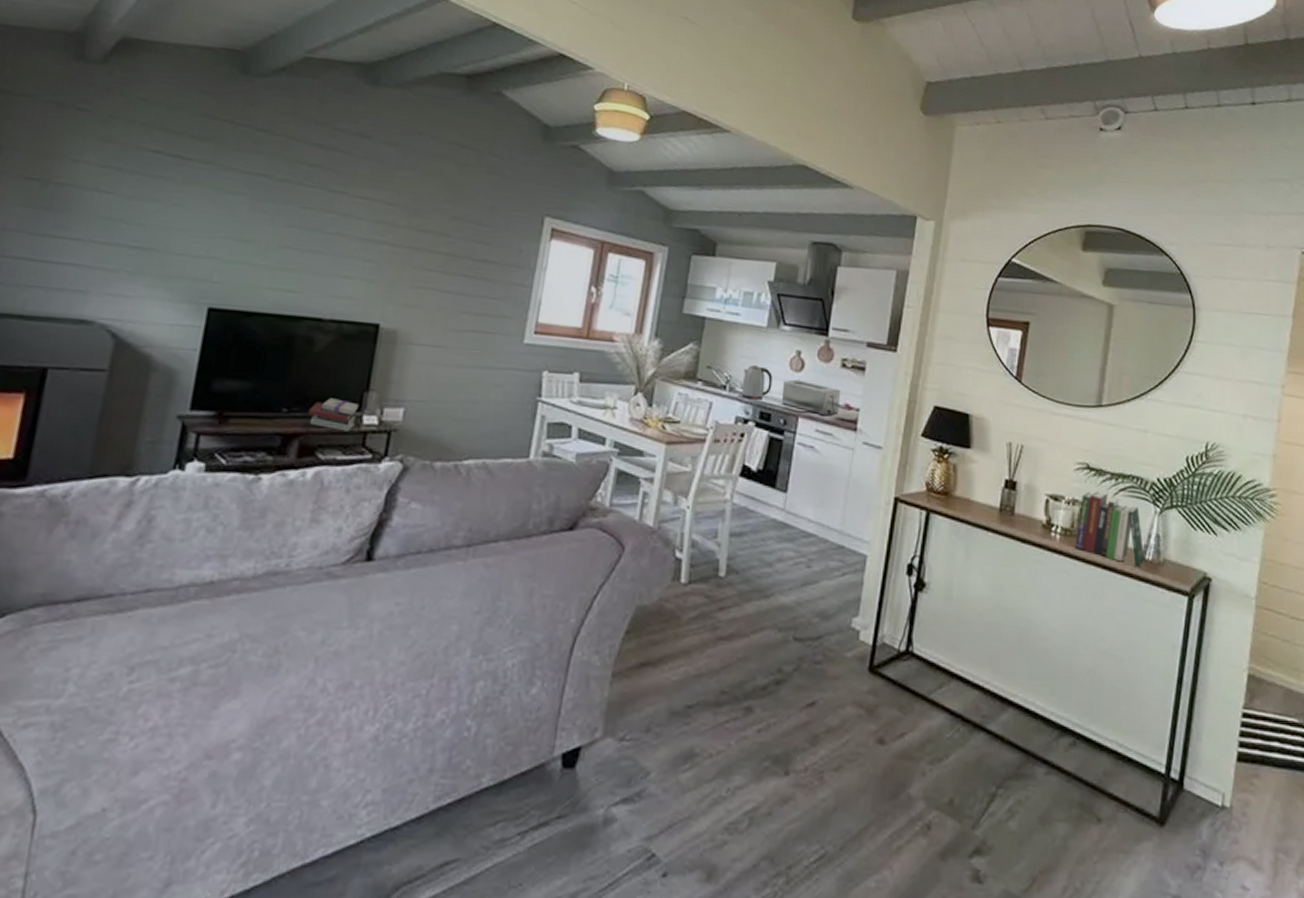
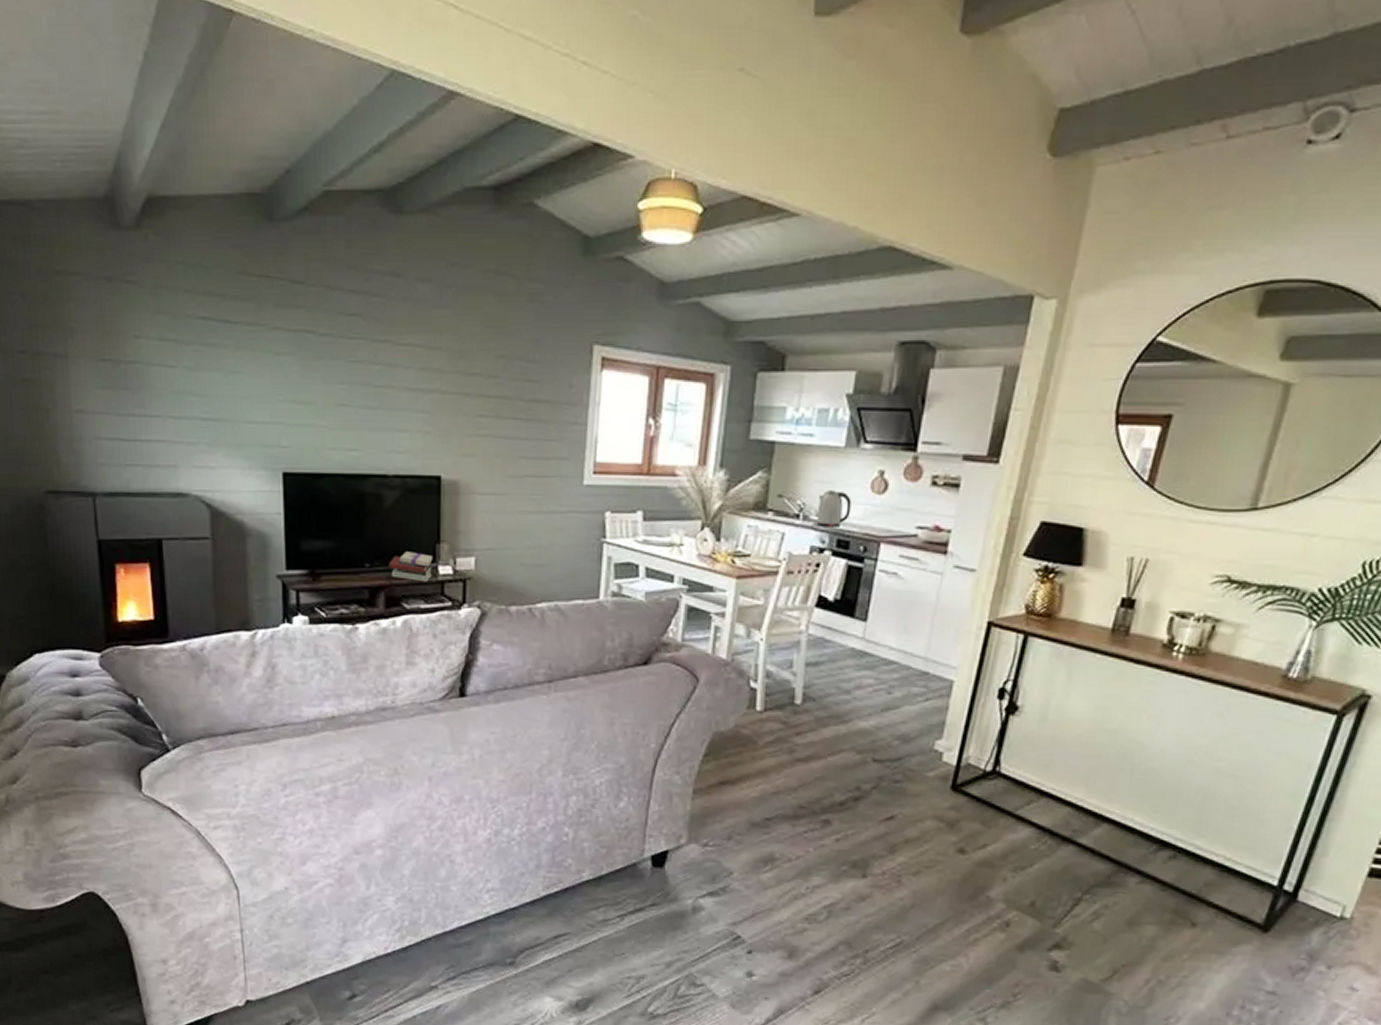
toaster: present [782,379,841,416] -> none [862,502,930,540]
books: present [1075,491,1144,566] -> none [1200,606,1289,685]

